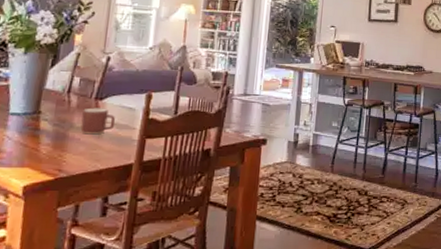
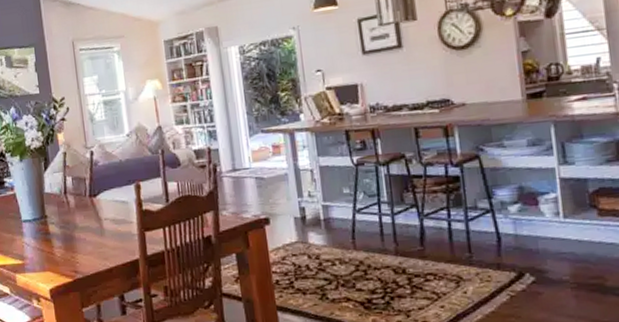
mug: present [80,108,116,135] -> none [81,204,113,234]

